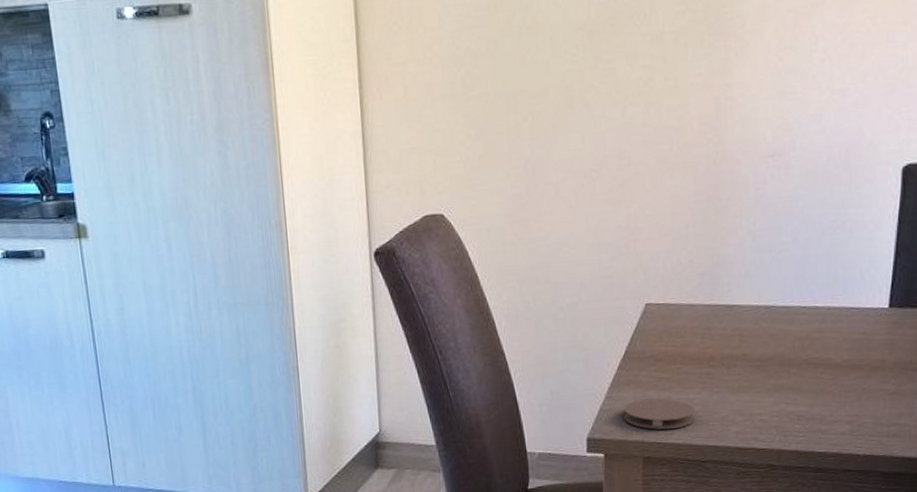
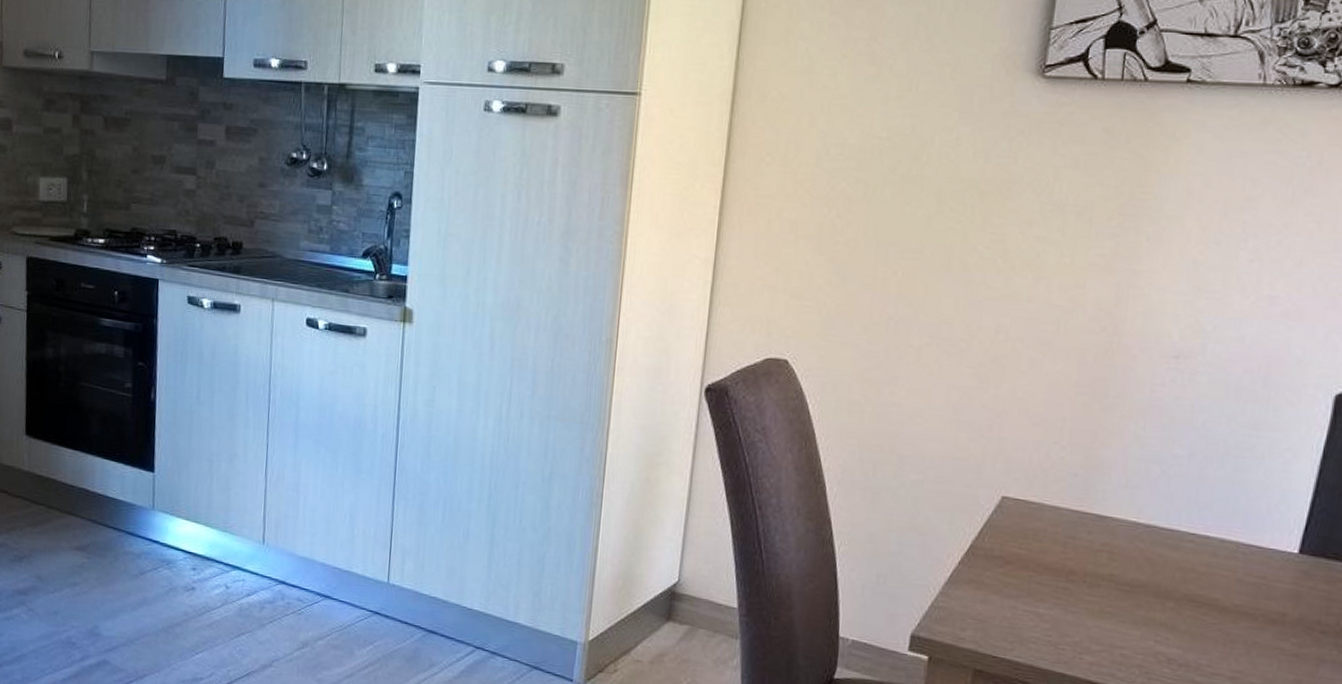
coaster: present [623,398,695,430] -> none [957,602,1044,645]

